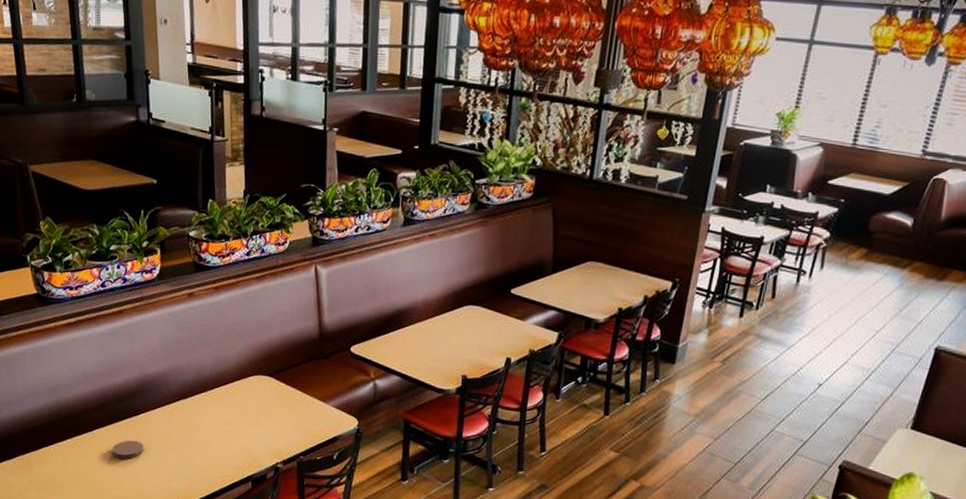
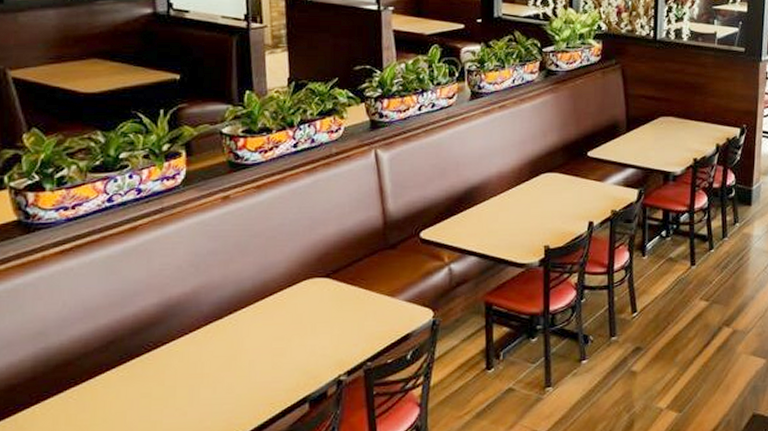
coaster: present [112,440,144,459] -> none [123,379,167,405]

